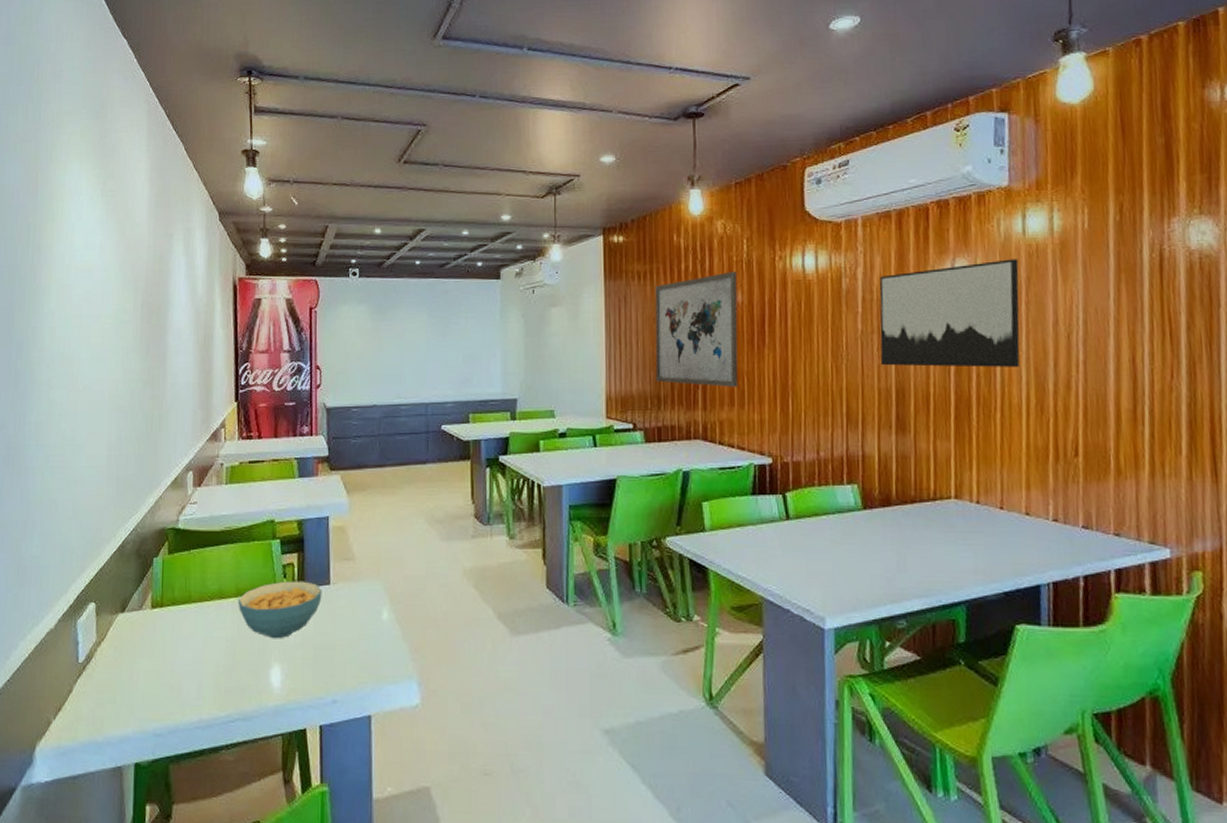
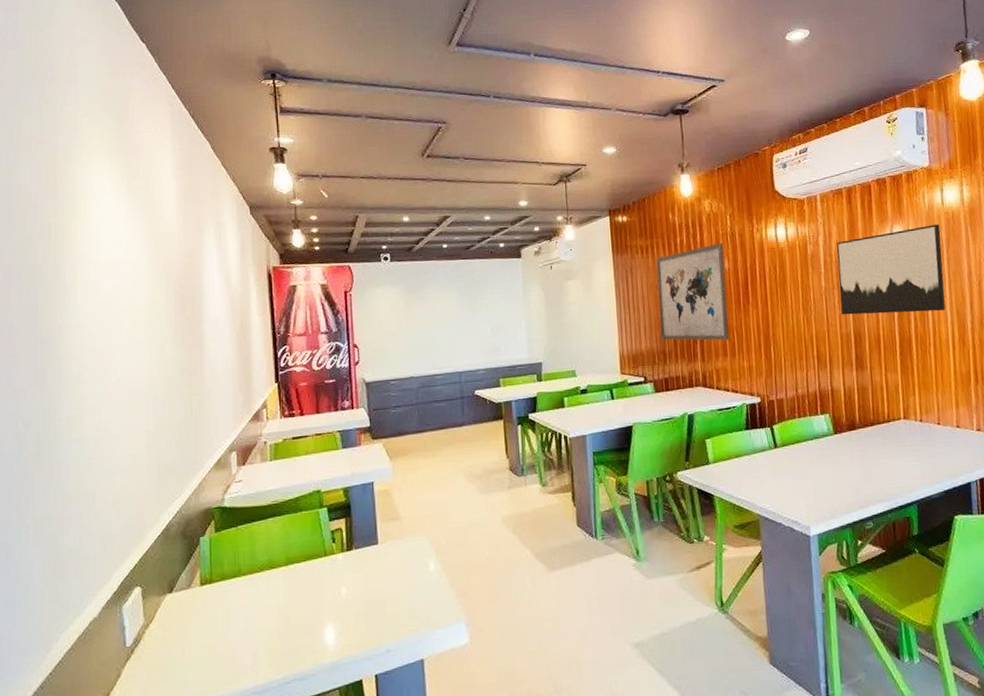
cereal bowl: present [237,581,322,639] -> none [288,543,371,601]

